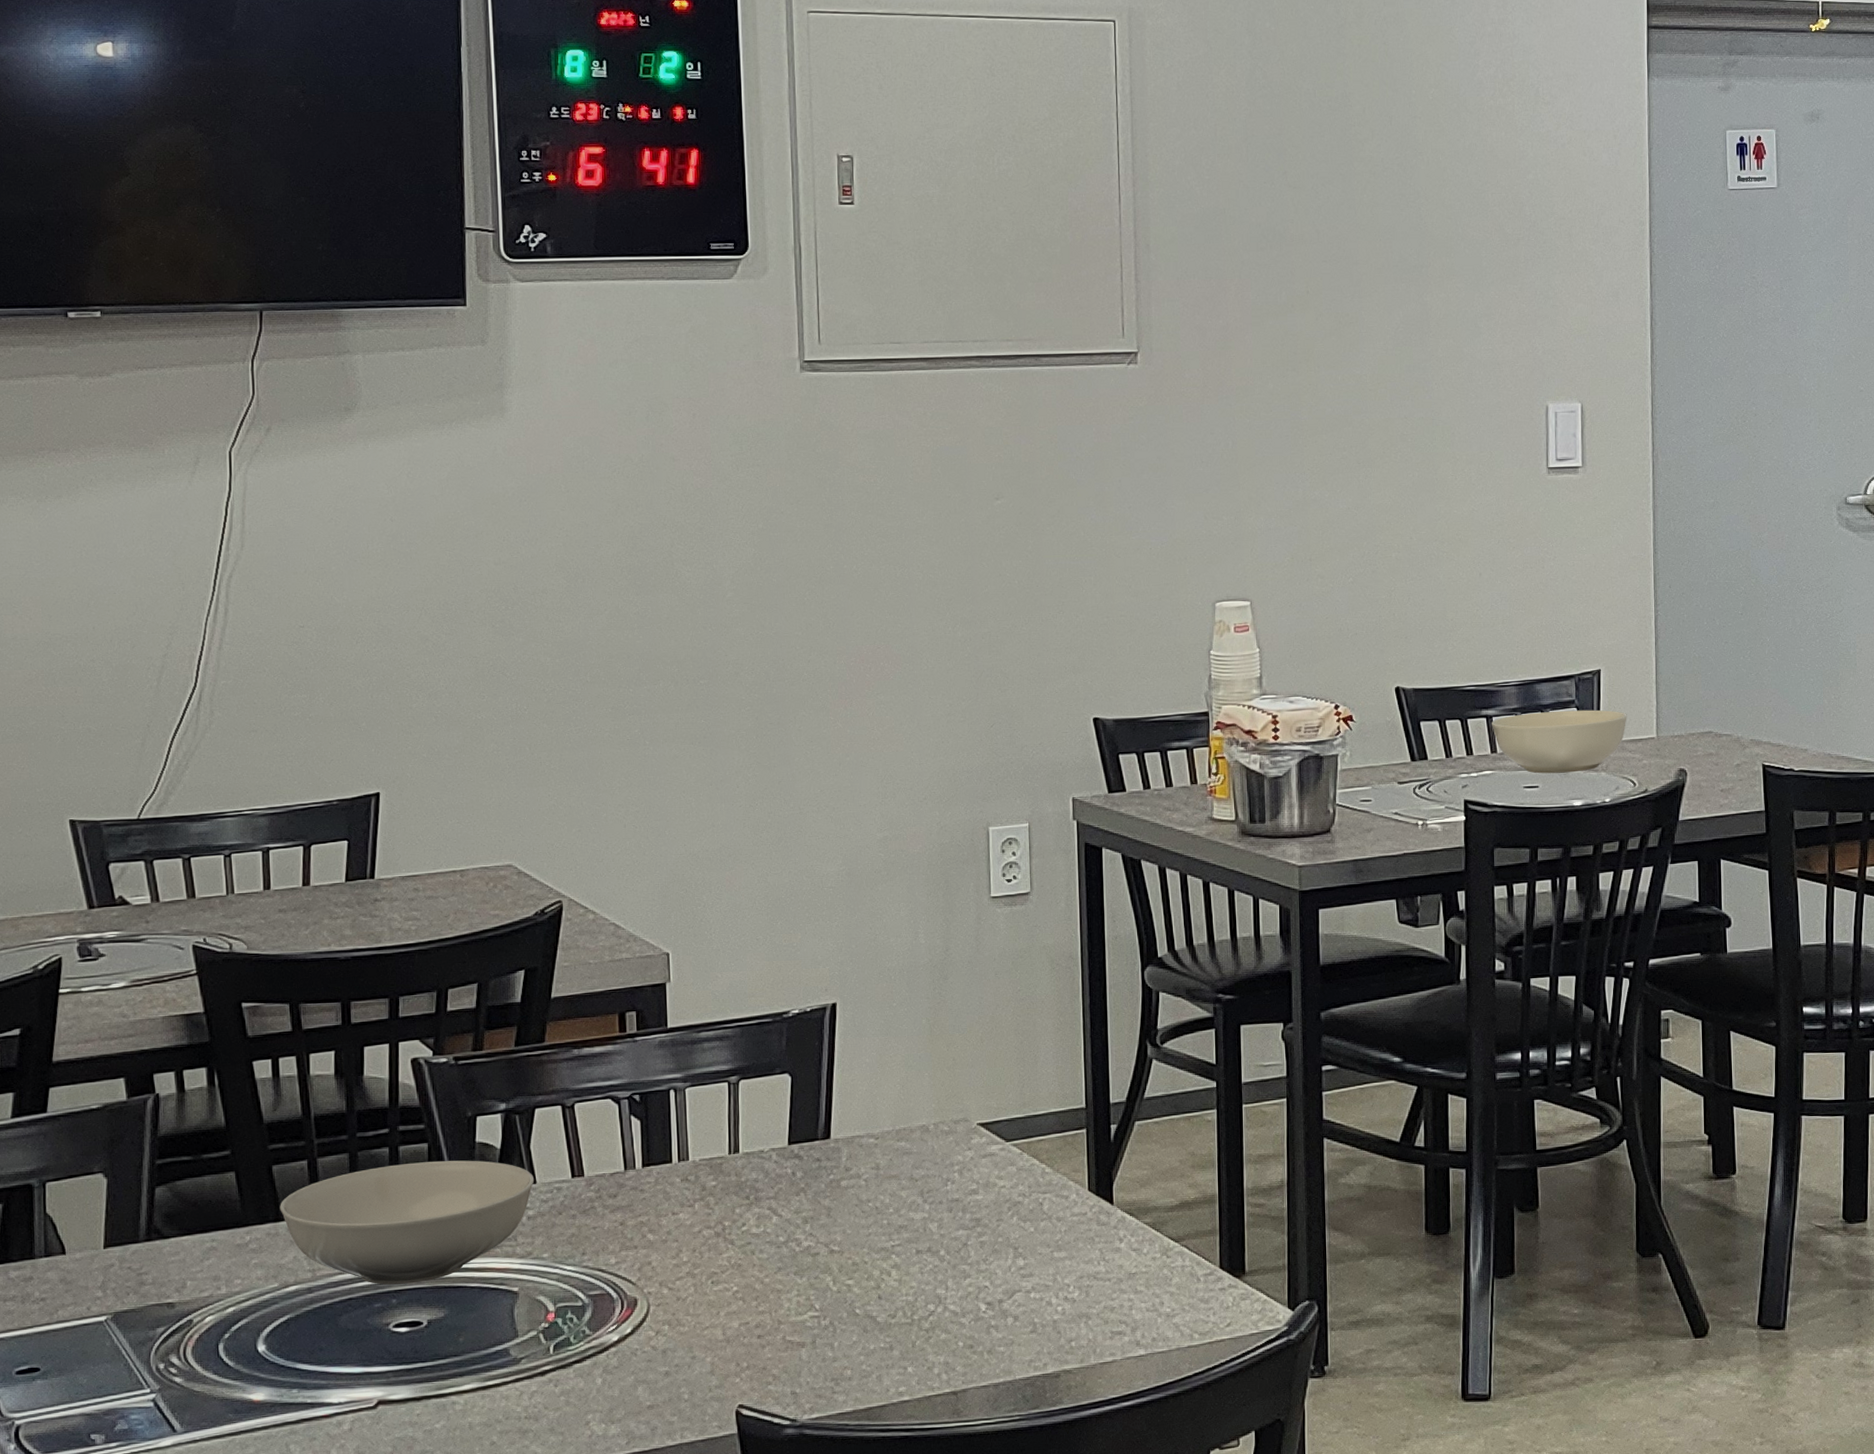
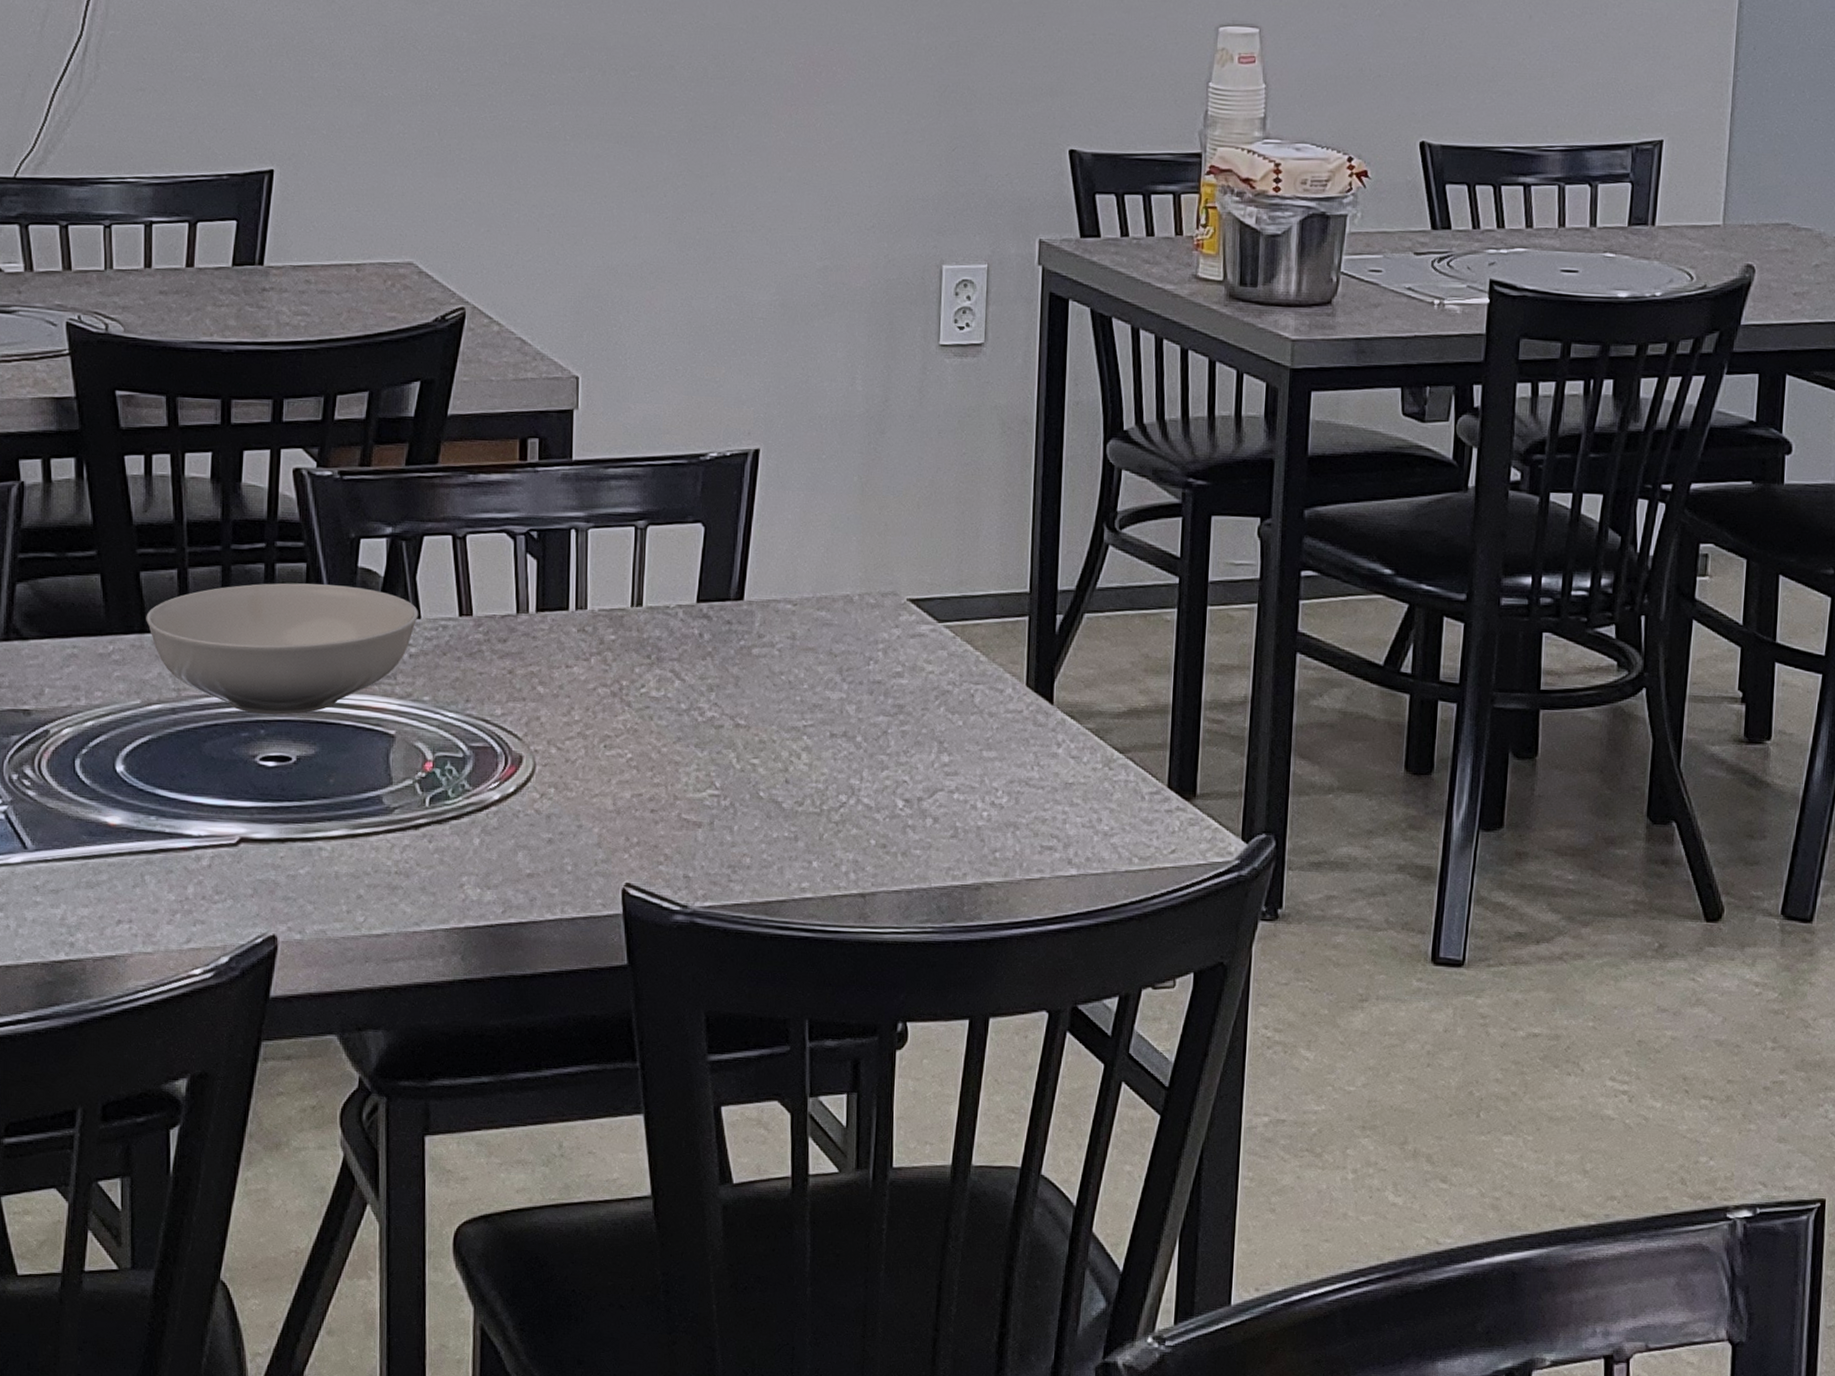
bowl: present [1491,709,1627,774] -> none [1528,184,1690,259]

